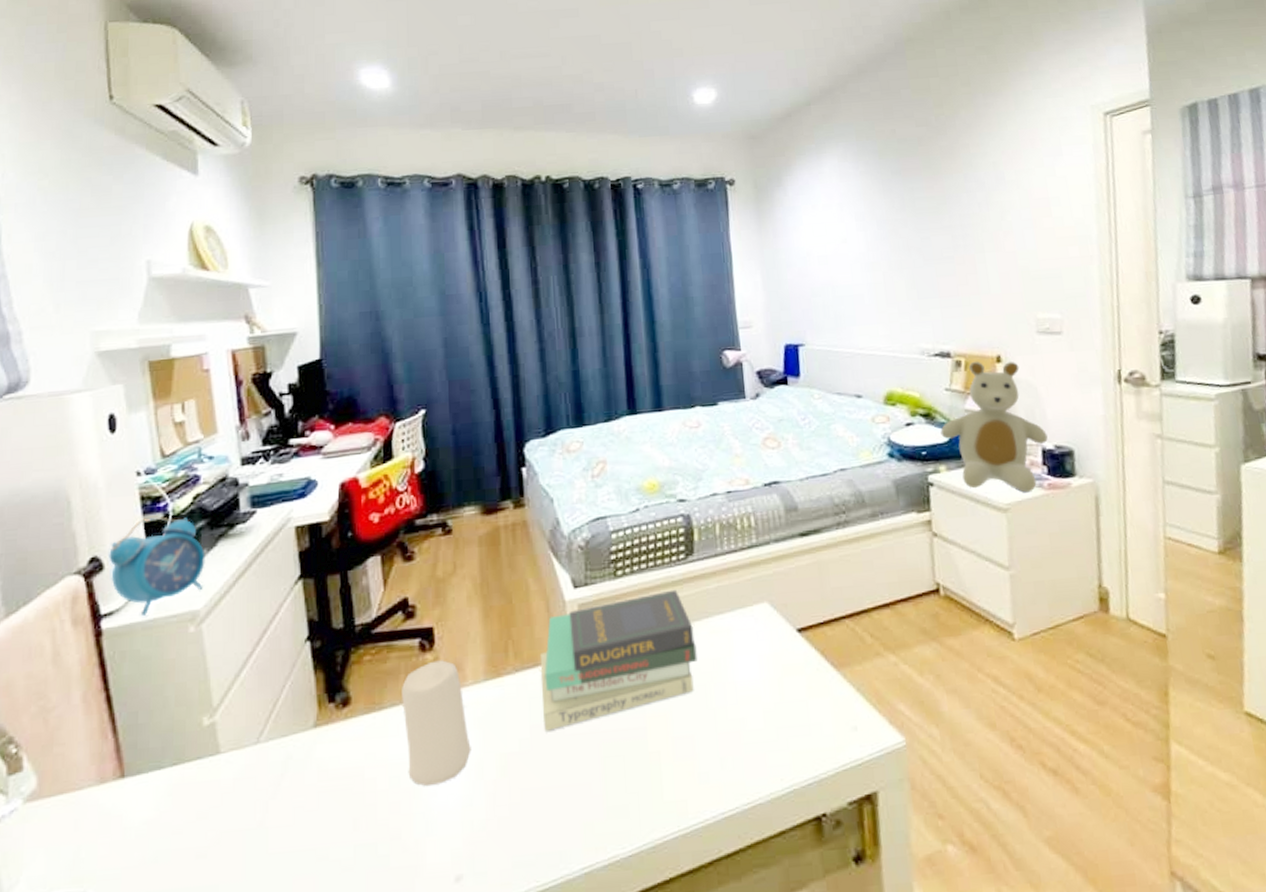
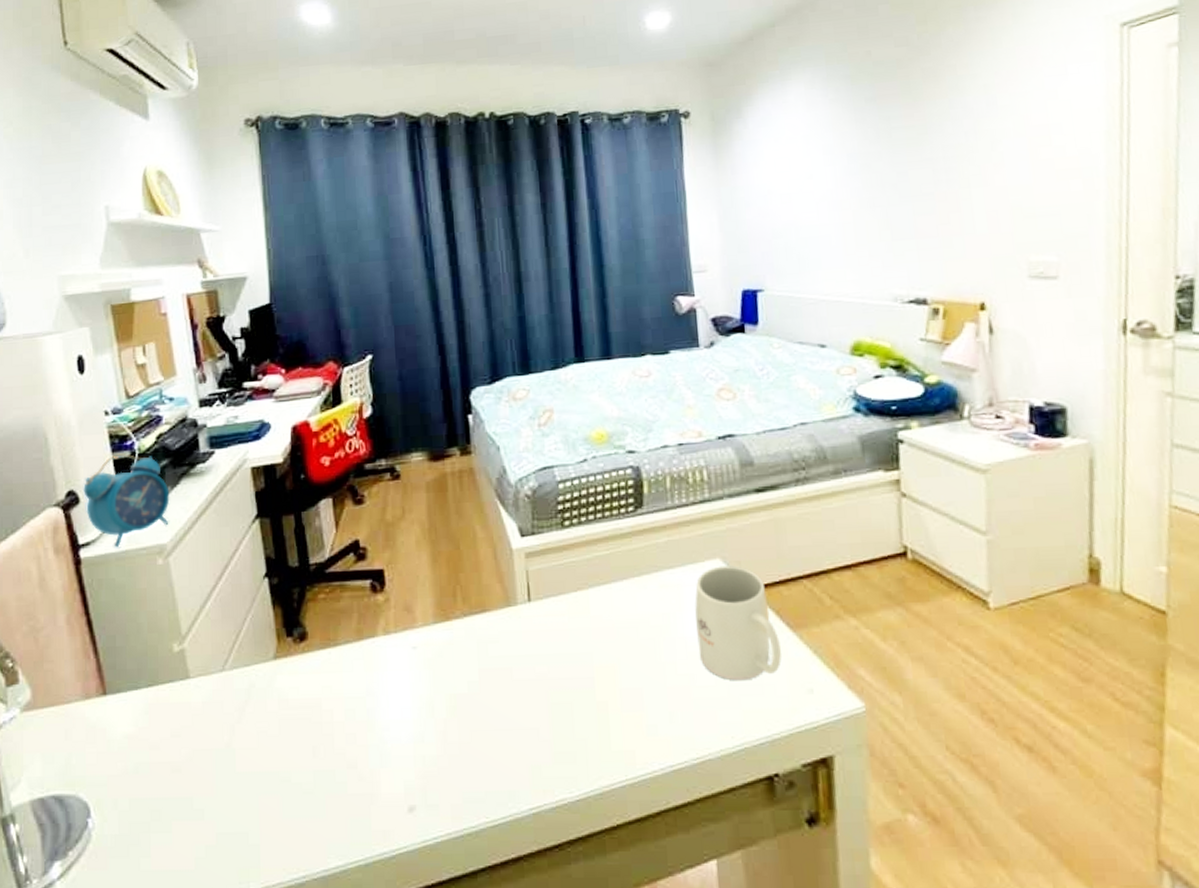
candle: present [402,660,471,787] -> none [355,601,422,721]
books: present [539,589,698,731] -> none [487,542,646,675]
mug: none [744,608,827,723] -> present [694,565,782,681]
stuffed bear: present [940,361,1048,493] -> none [913,308,1037,453]

